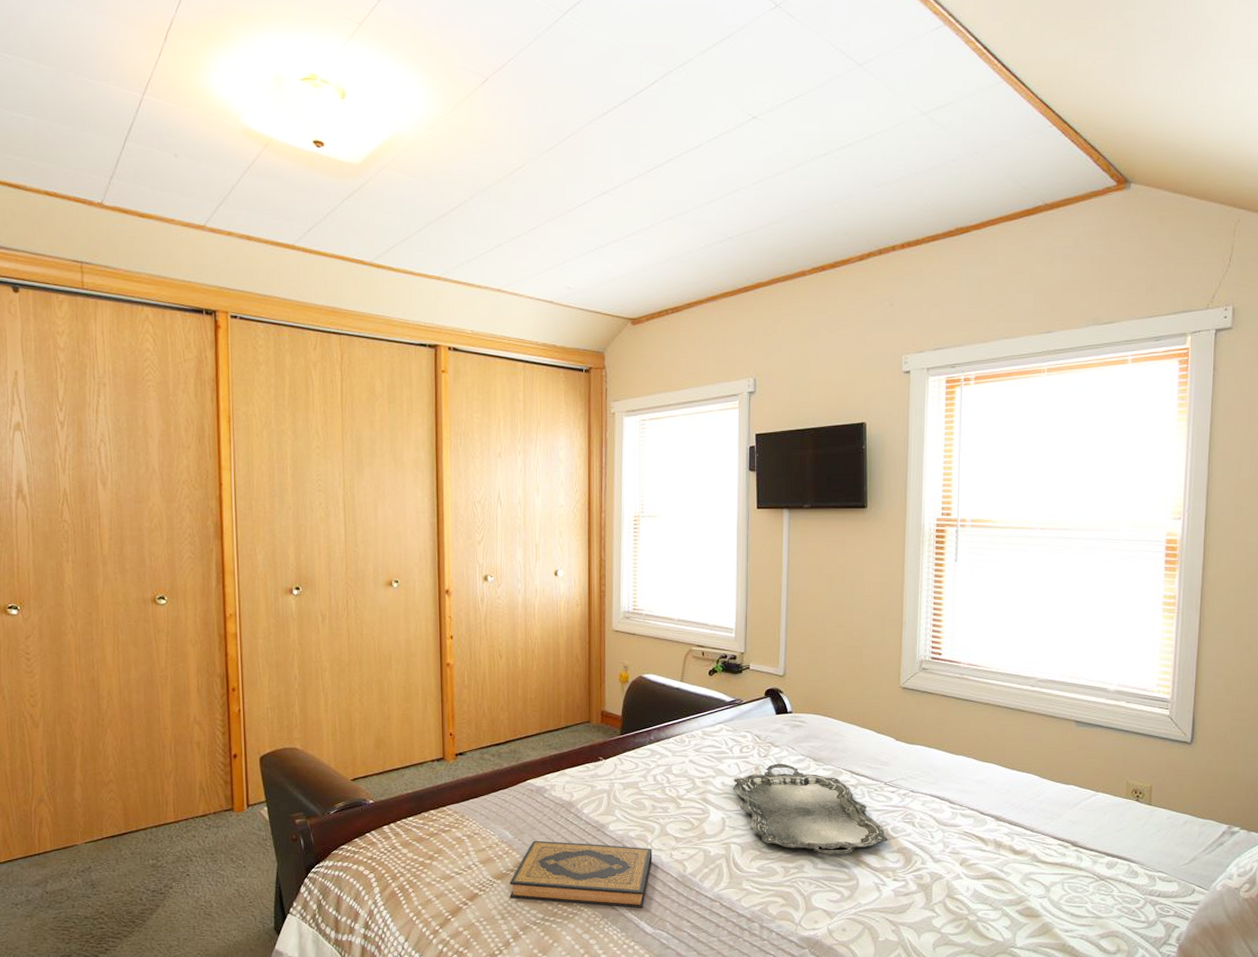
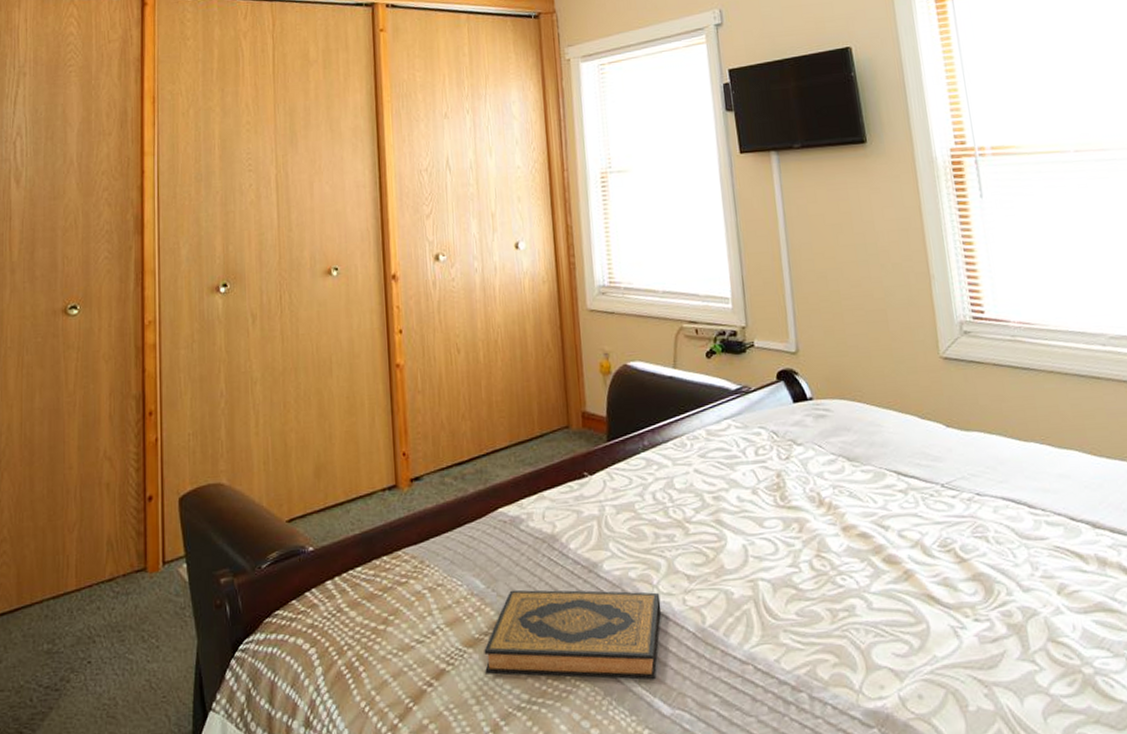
serving tray: present [732,763,887,856] -> none [751,466,958,590]

